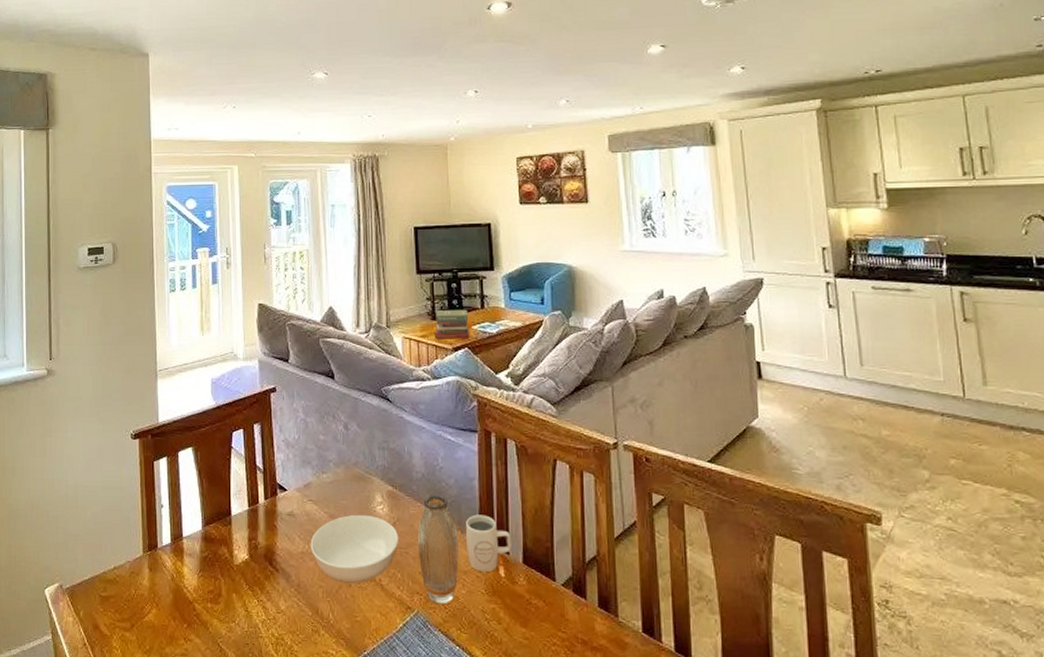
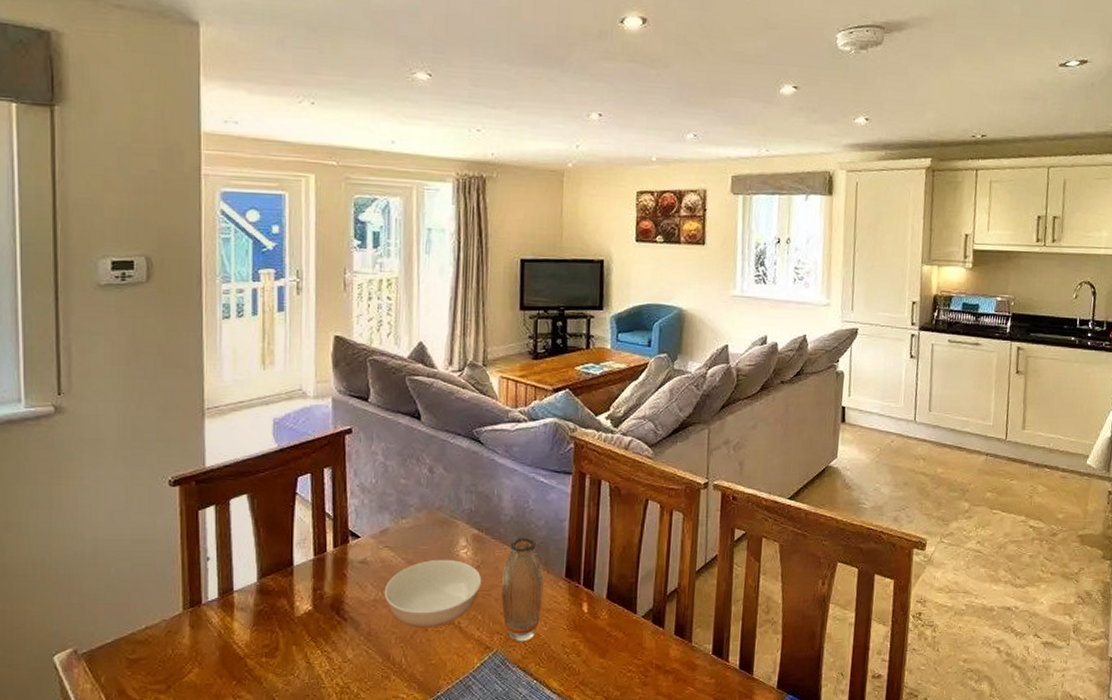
books: present [435,309,470,339] -> none [535,349,573,380]
mug: present [465,514,512,573] -> none [551,555,597,610]

